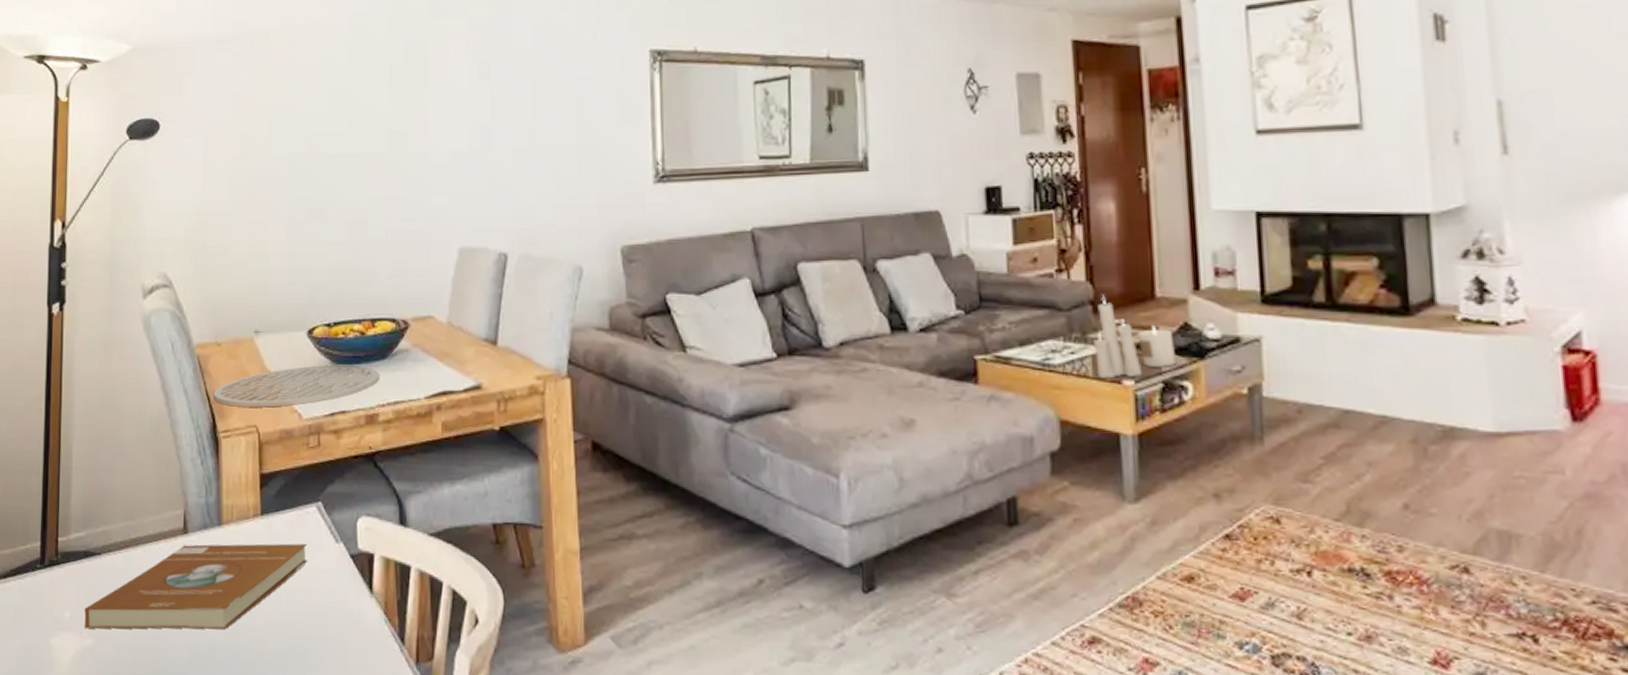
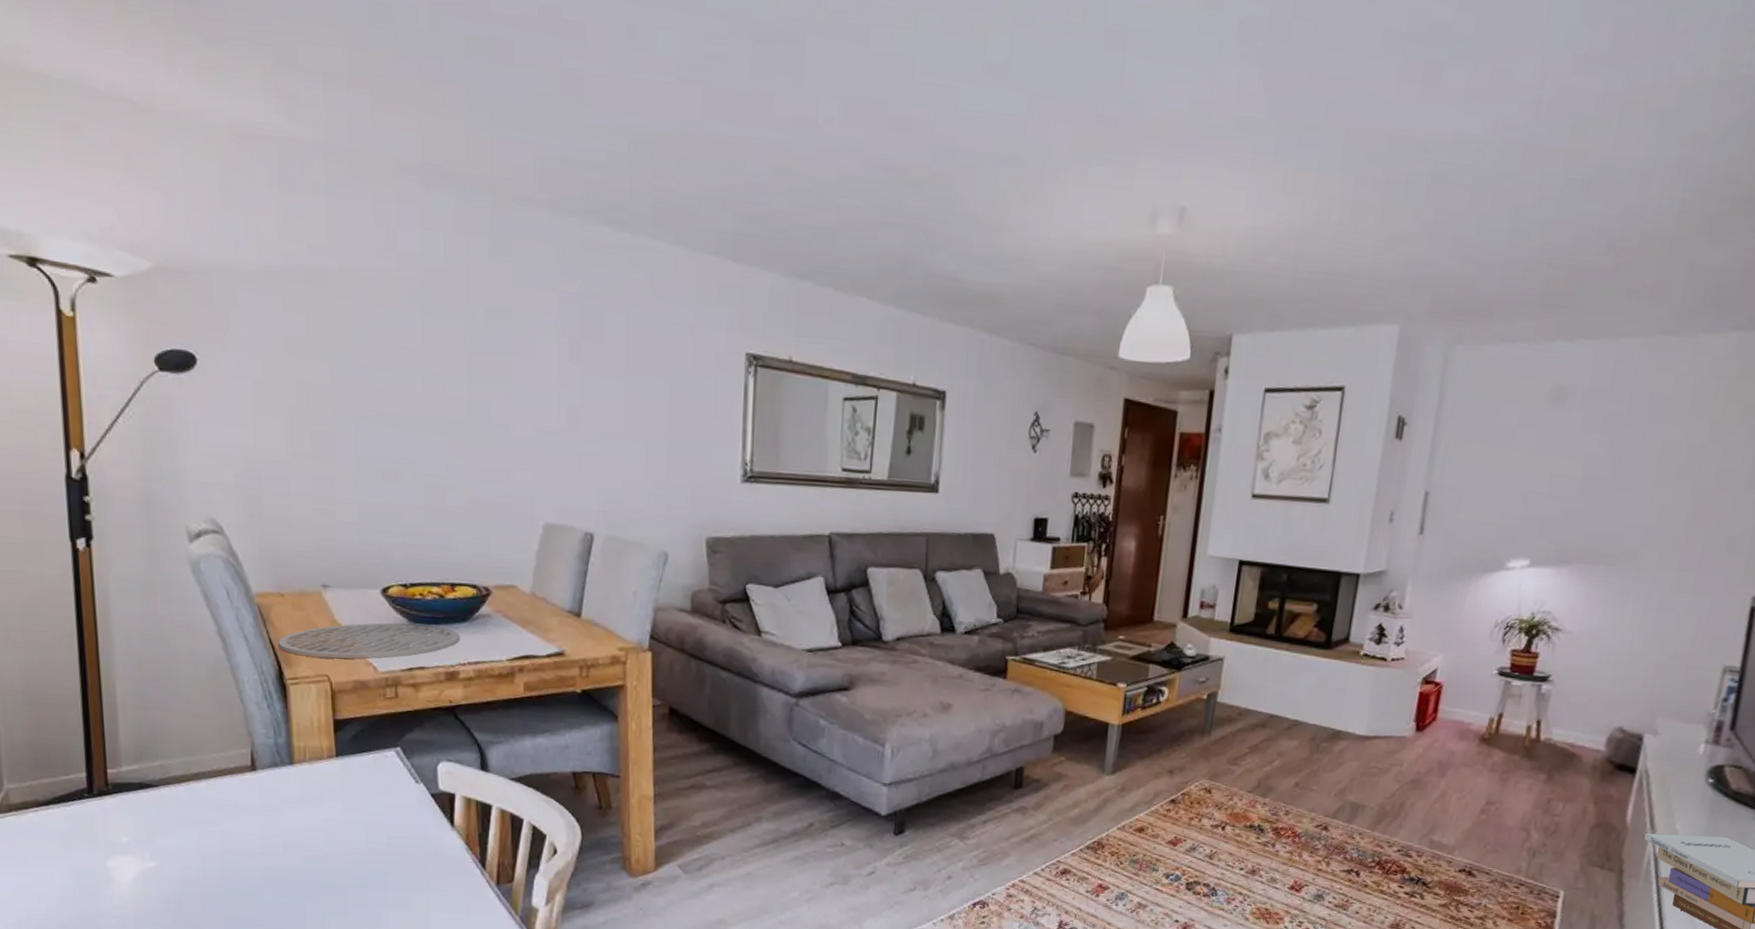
book: present [84,543,308,630] -> none [144,780,387,855]
candle: present [1093,294,1143,379] -> none [1099,615,1134,682]
candle: present [1137,326,1177,367] -> none [1134,643,1161,675]

